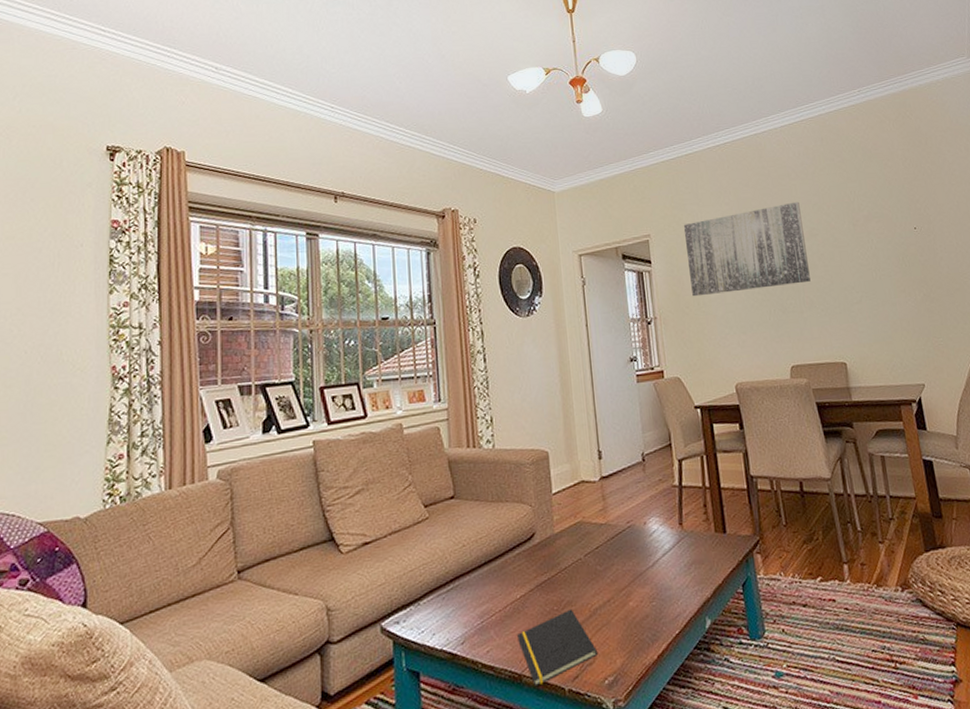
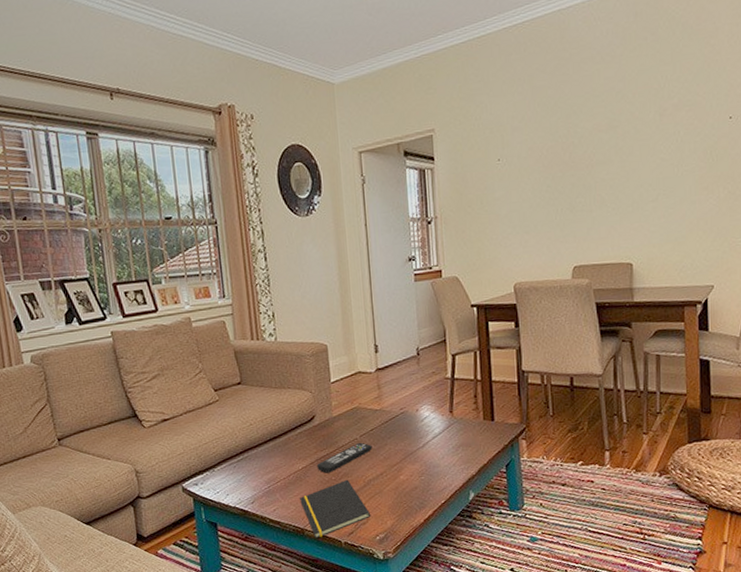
remote control: none [536,563,598,603] -> present [316,442,373,473]
wall art: present [683,201,811,297] -> none [470,89,604,196]

